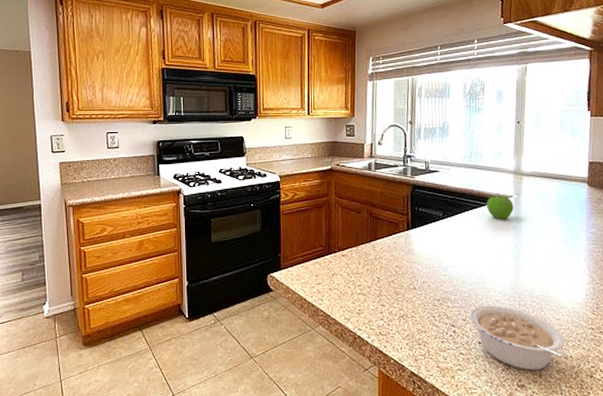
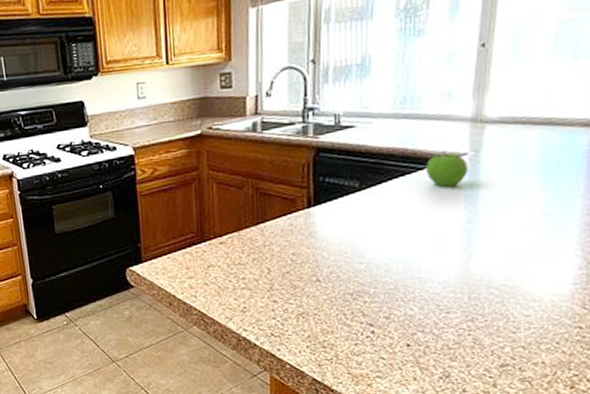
legume: present [469,305,567,371] -> none [394,299,537,379]

